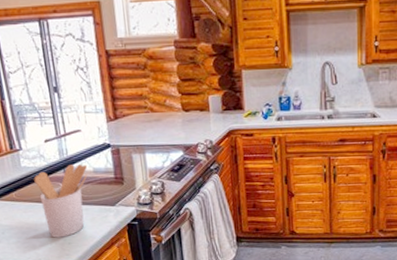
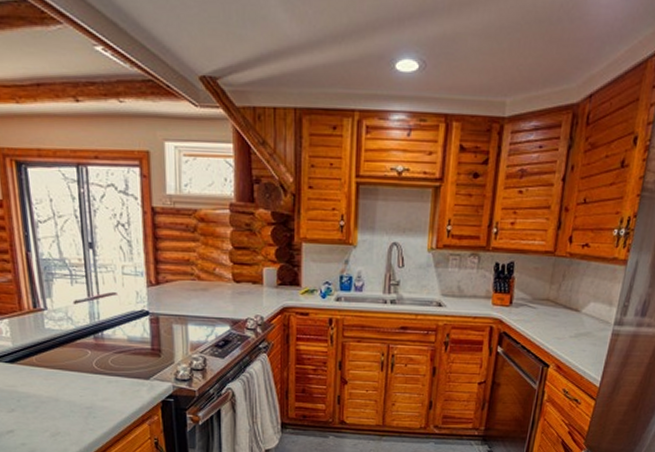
utensil holder: present [34,164,88,238] -> none [58,331,121,410]

